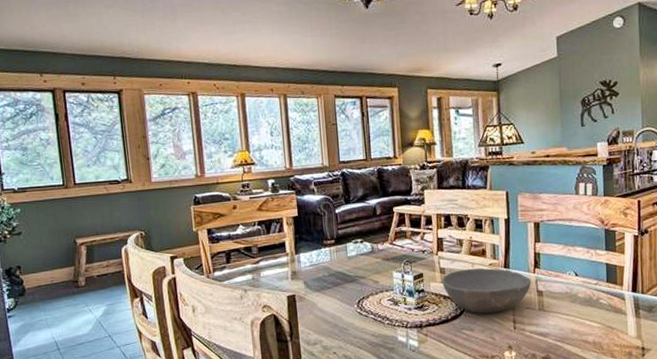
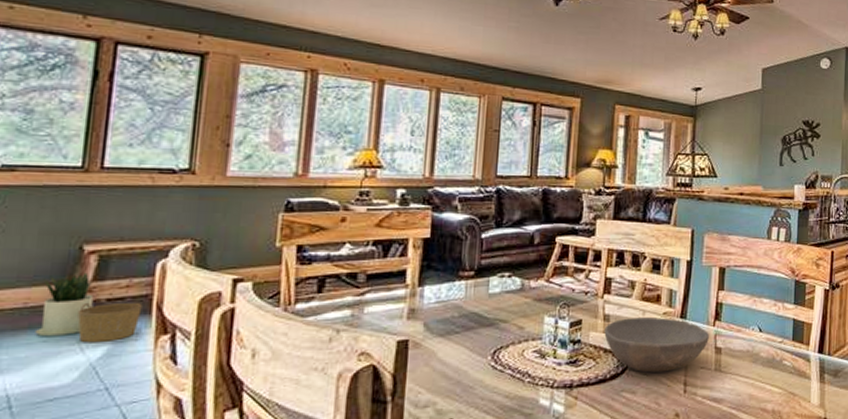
planter: none [58,258,90,303] -> present [35,272,94,337]
basket: none [83,276,119,306] -> present [77,302,143,343]

